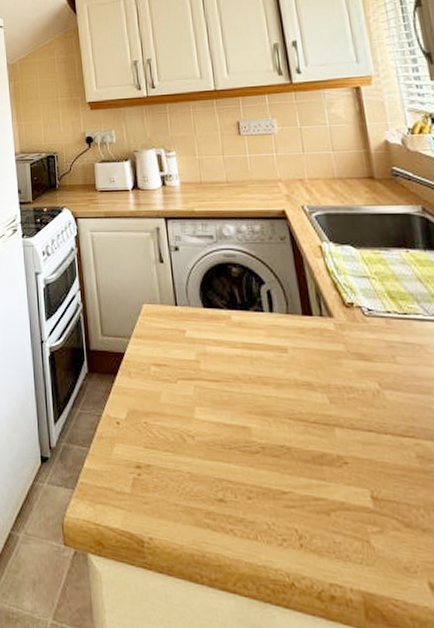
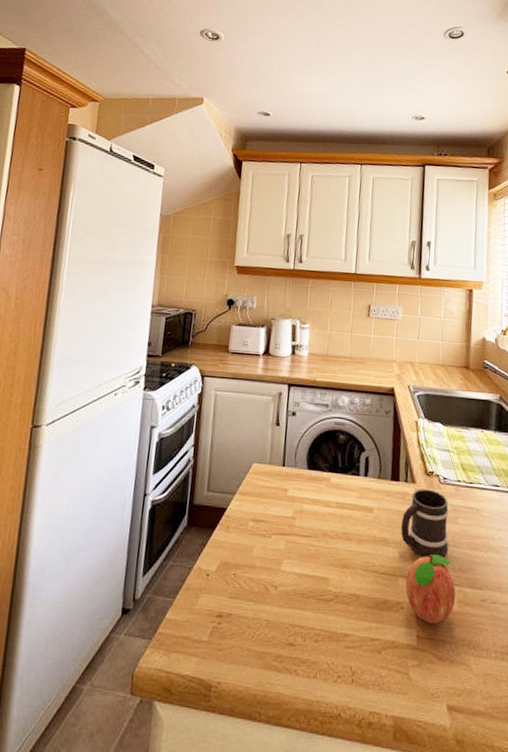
mug: none [324,323,392,404] -> present [401,489,449,557]
fruit: none [343,399,414,483] -> present [405,553,456,624]

